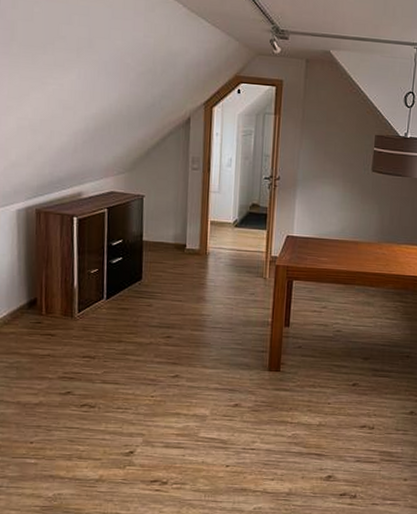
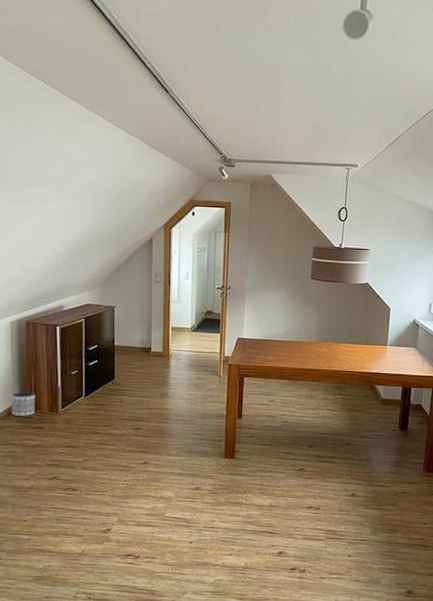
planter: none [16,293,46,321] -> present [11,392,35,416]

